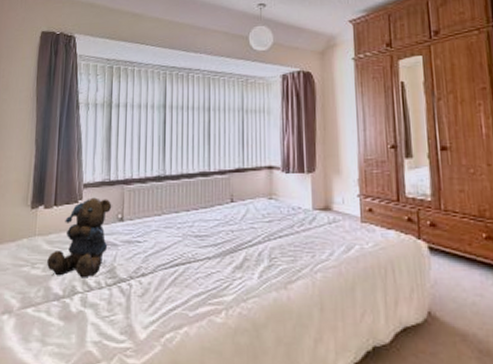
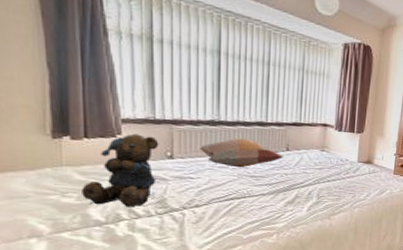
decorative pillow: none [147,192,229,227] -> present [200,138,284,168]

